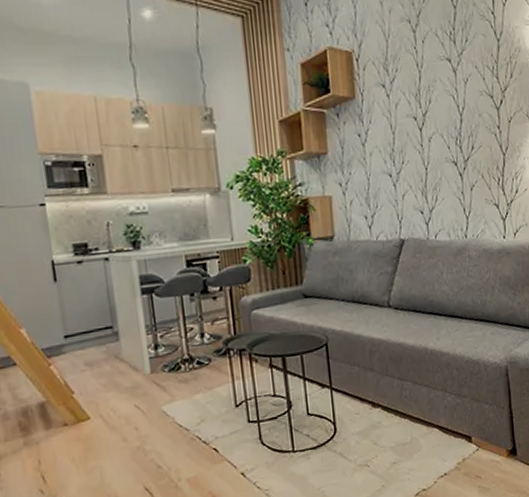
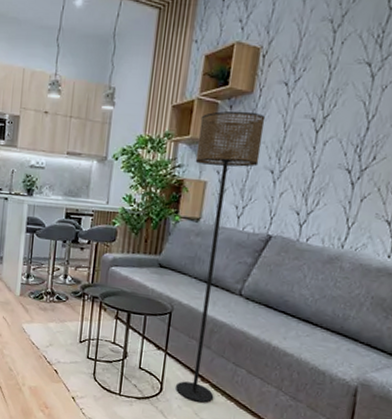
floor lamp: none [311,117,388,432] -> present [176,111,266,403]

